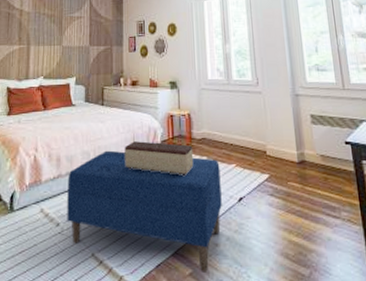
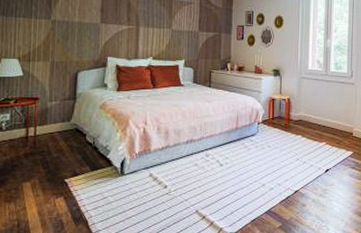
bench: present [67,150,222,272] -> none [174,126,312,226]
decorative box: present [125,141,194,175] -> none [228,120,290,150]

